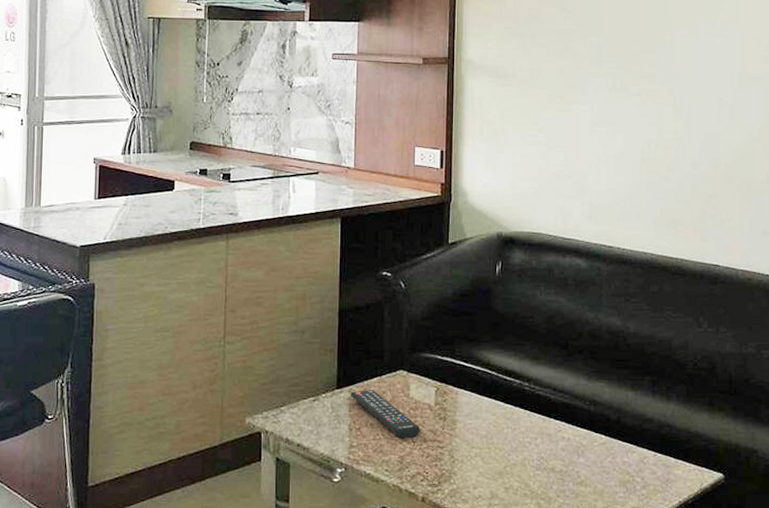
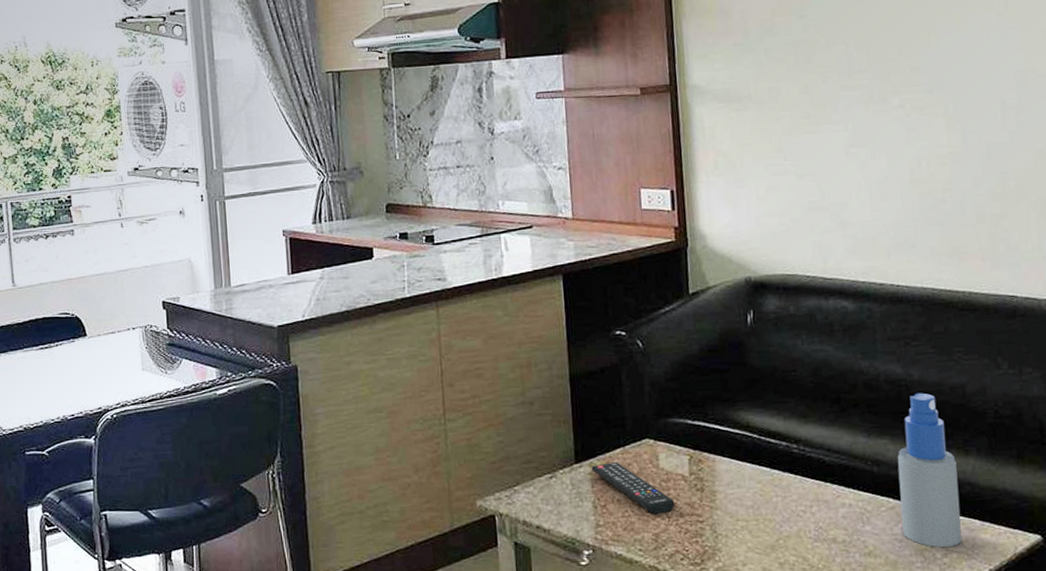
spray bottle: none [610,344,659,481] -> present [897,392,962,548]

